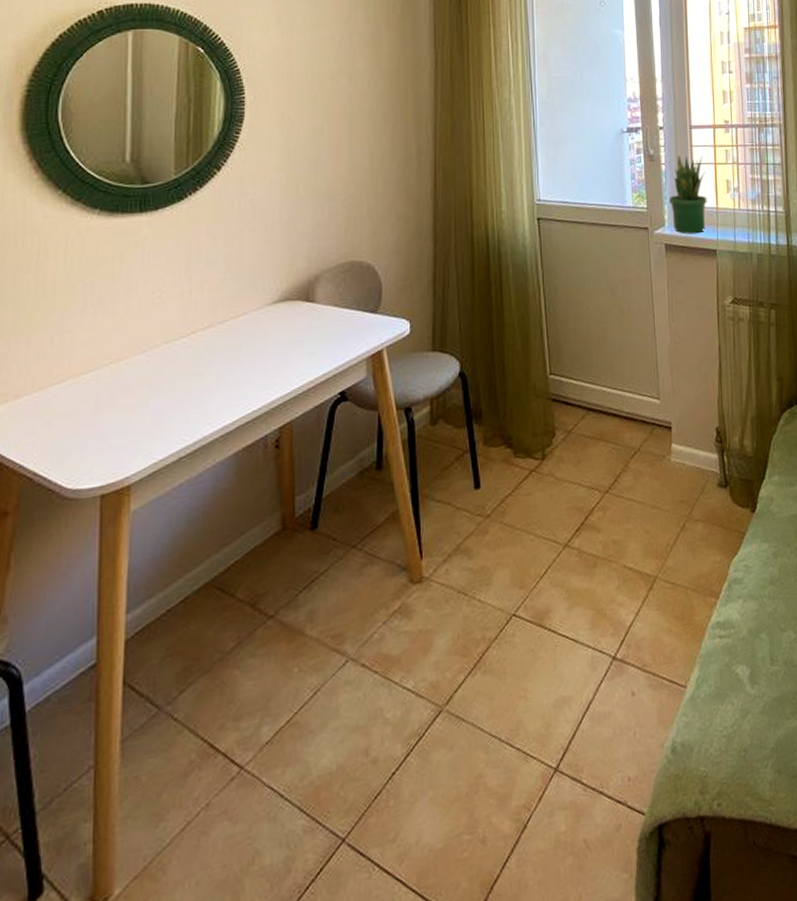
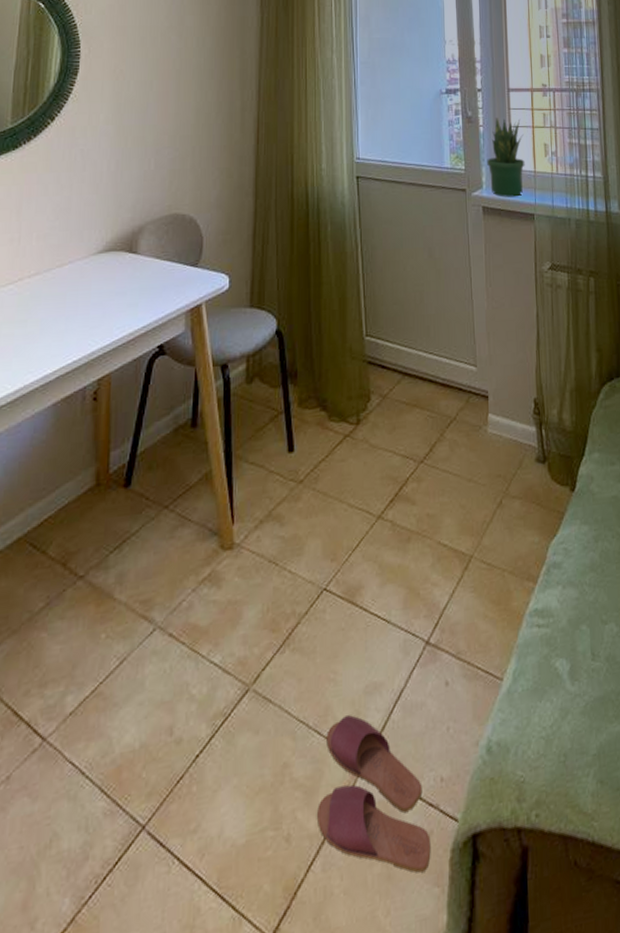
slippers: none [511,727,620,862] -> present [317,715,431,873]

